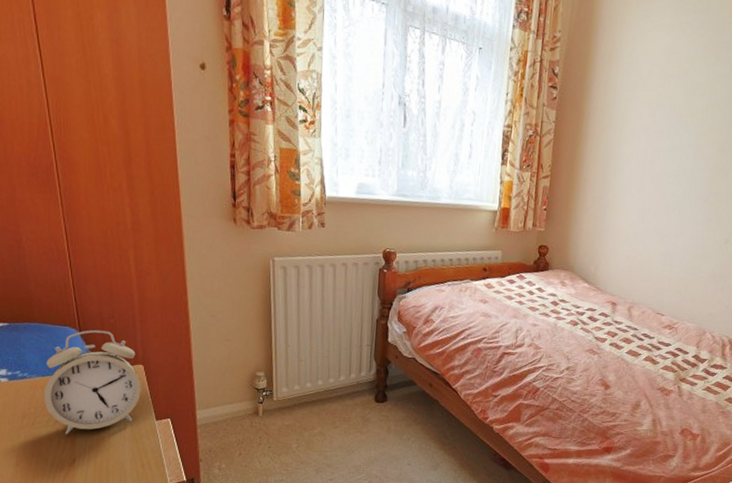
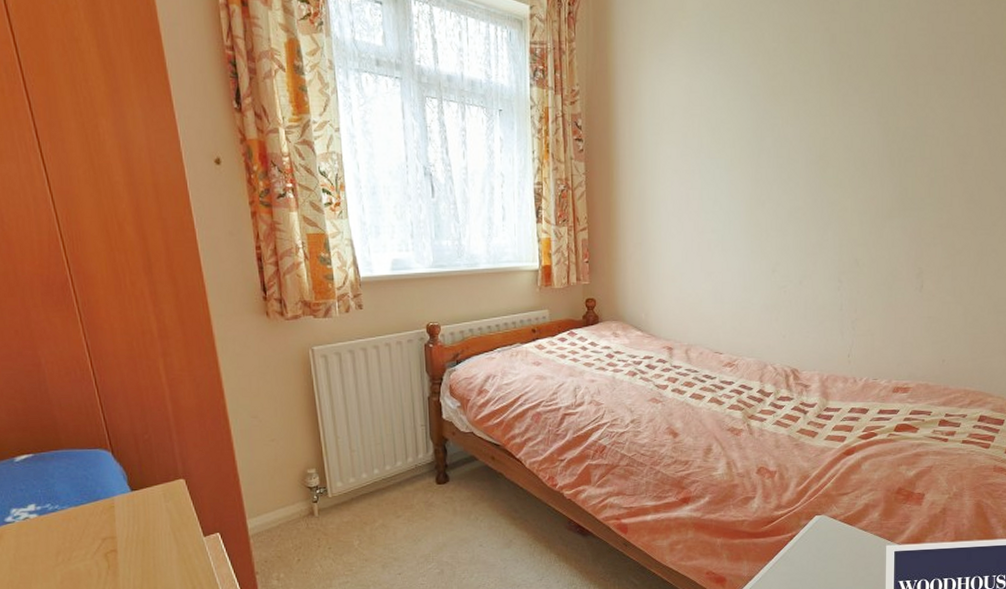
alarm clock: present [44,330,141,434] -> none [78,447,185,565]

